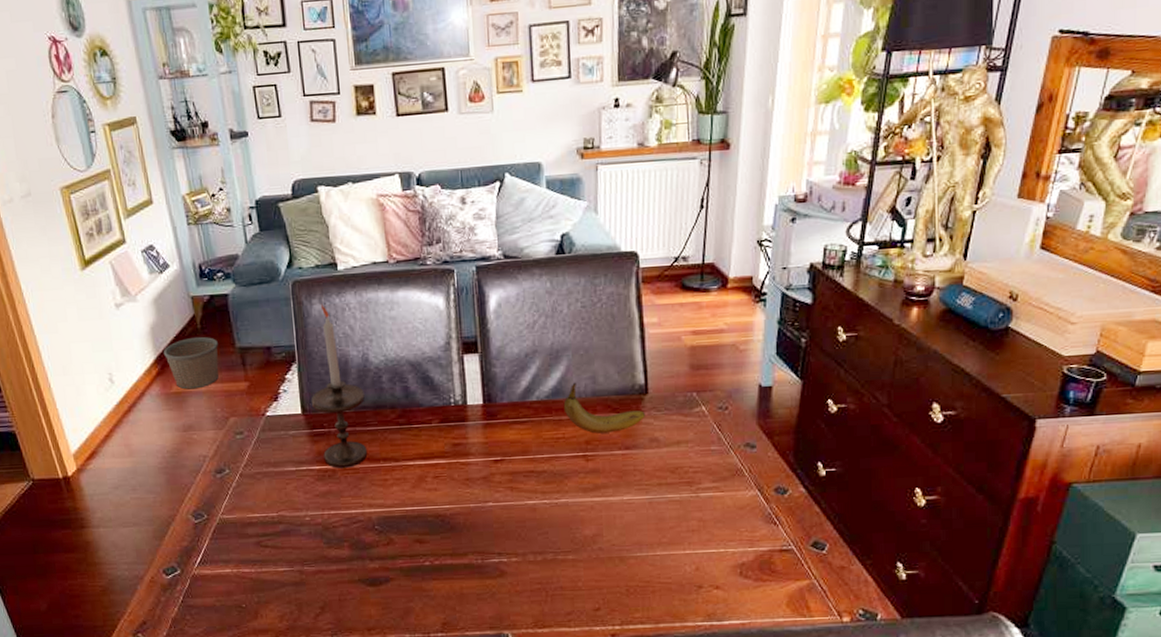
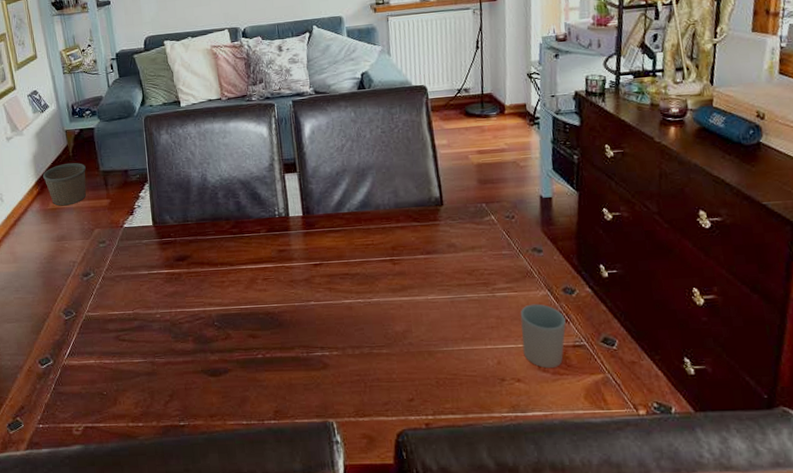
candlestick: present [311,303,368,468] -> none [160,134,207,272]
fruit: present [563,383,645,434] -> none [371,197,442,240]
mug: none [724,505,774,575] -> present [520,304,566,369]

